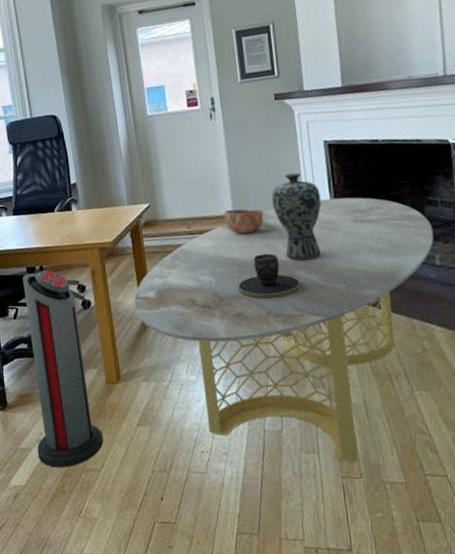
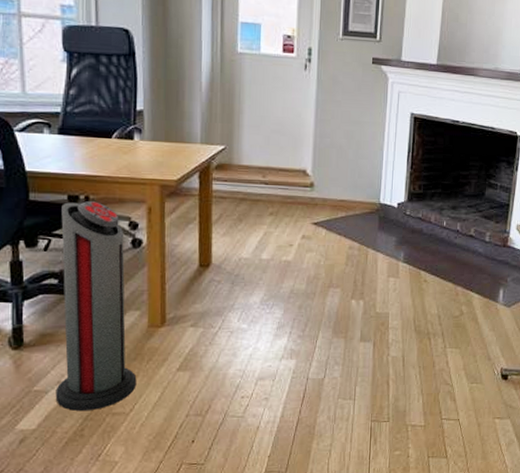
dining table: present [134,197,434,463] -> none [193,168,489,409]
bowl: present [224,209,264,234] -> none [302,164,342,191]
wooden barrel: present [237,253,301,300] -> none [303,212,366,257]
vase: present [271,172,322,261] -> none [352,138,399,223]

